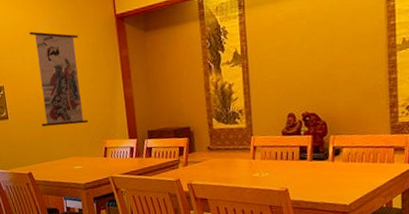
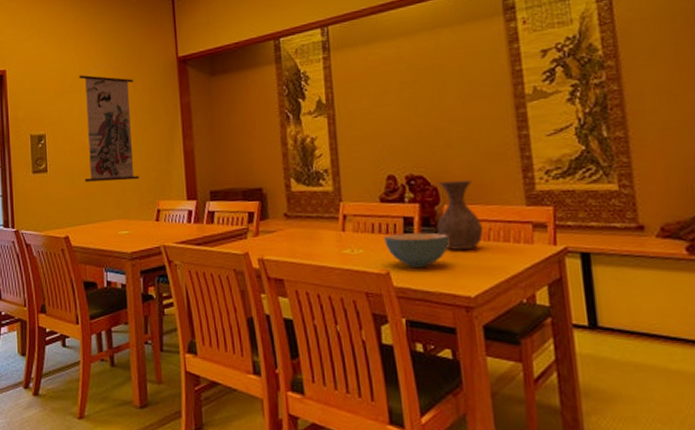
cereal bowl: none [285,157,333,185] -> present [384,232,450,268]
vase: none [324,116,358,170] -> present [436,180,483,250]

